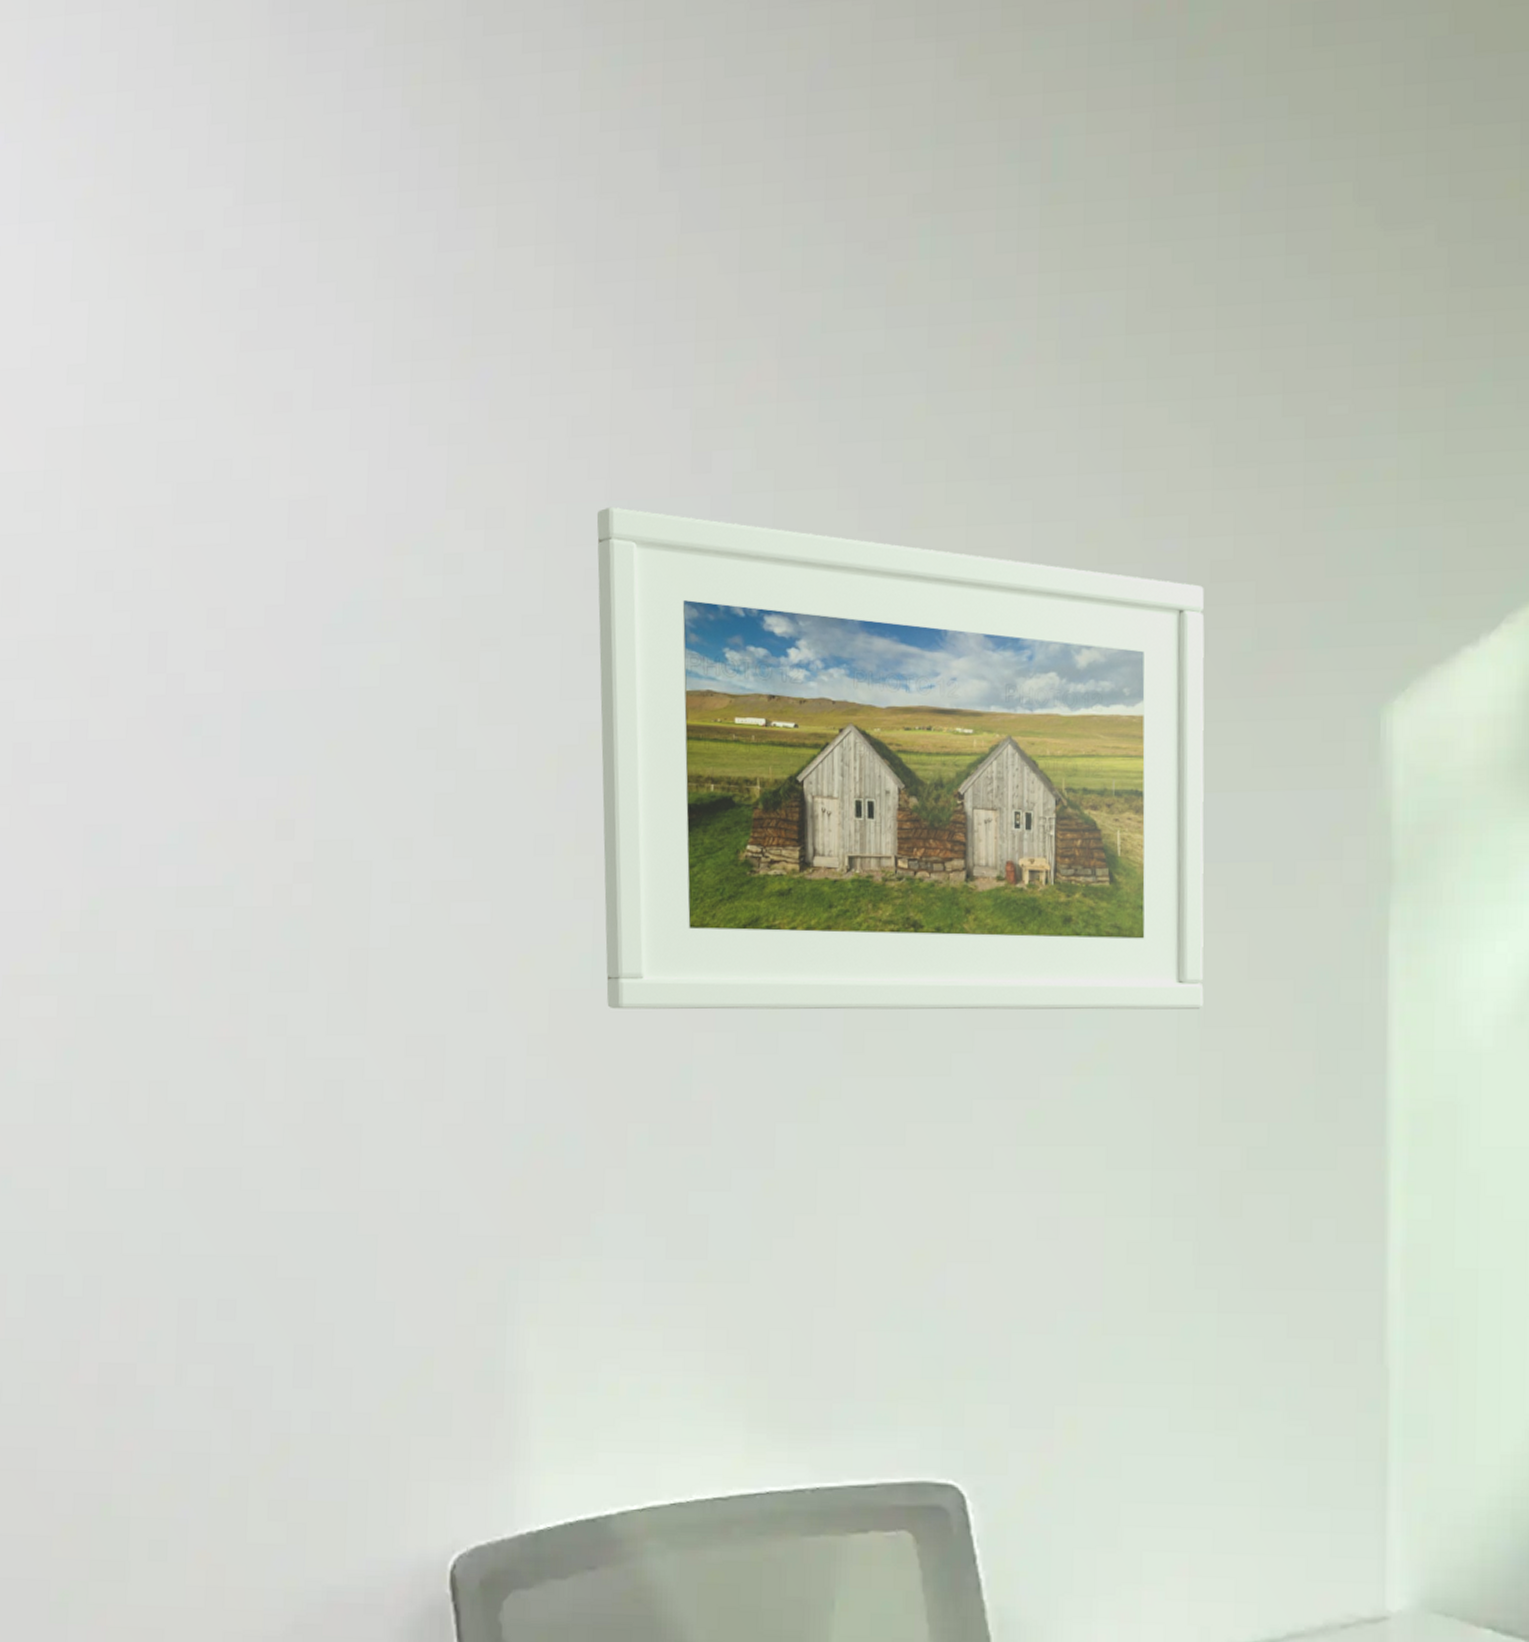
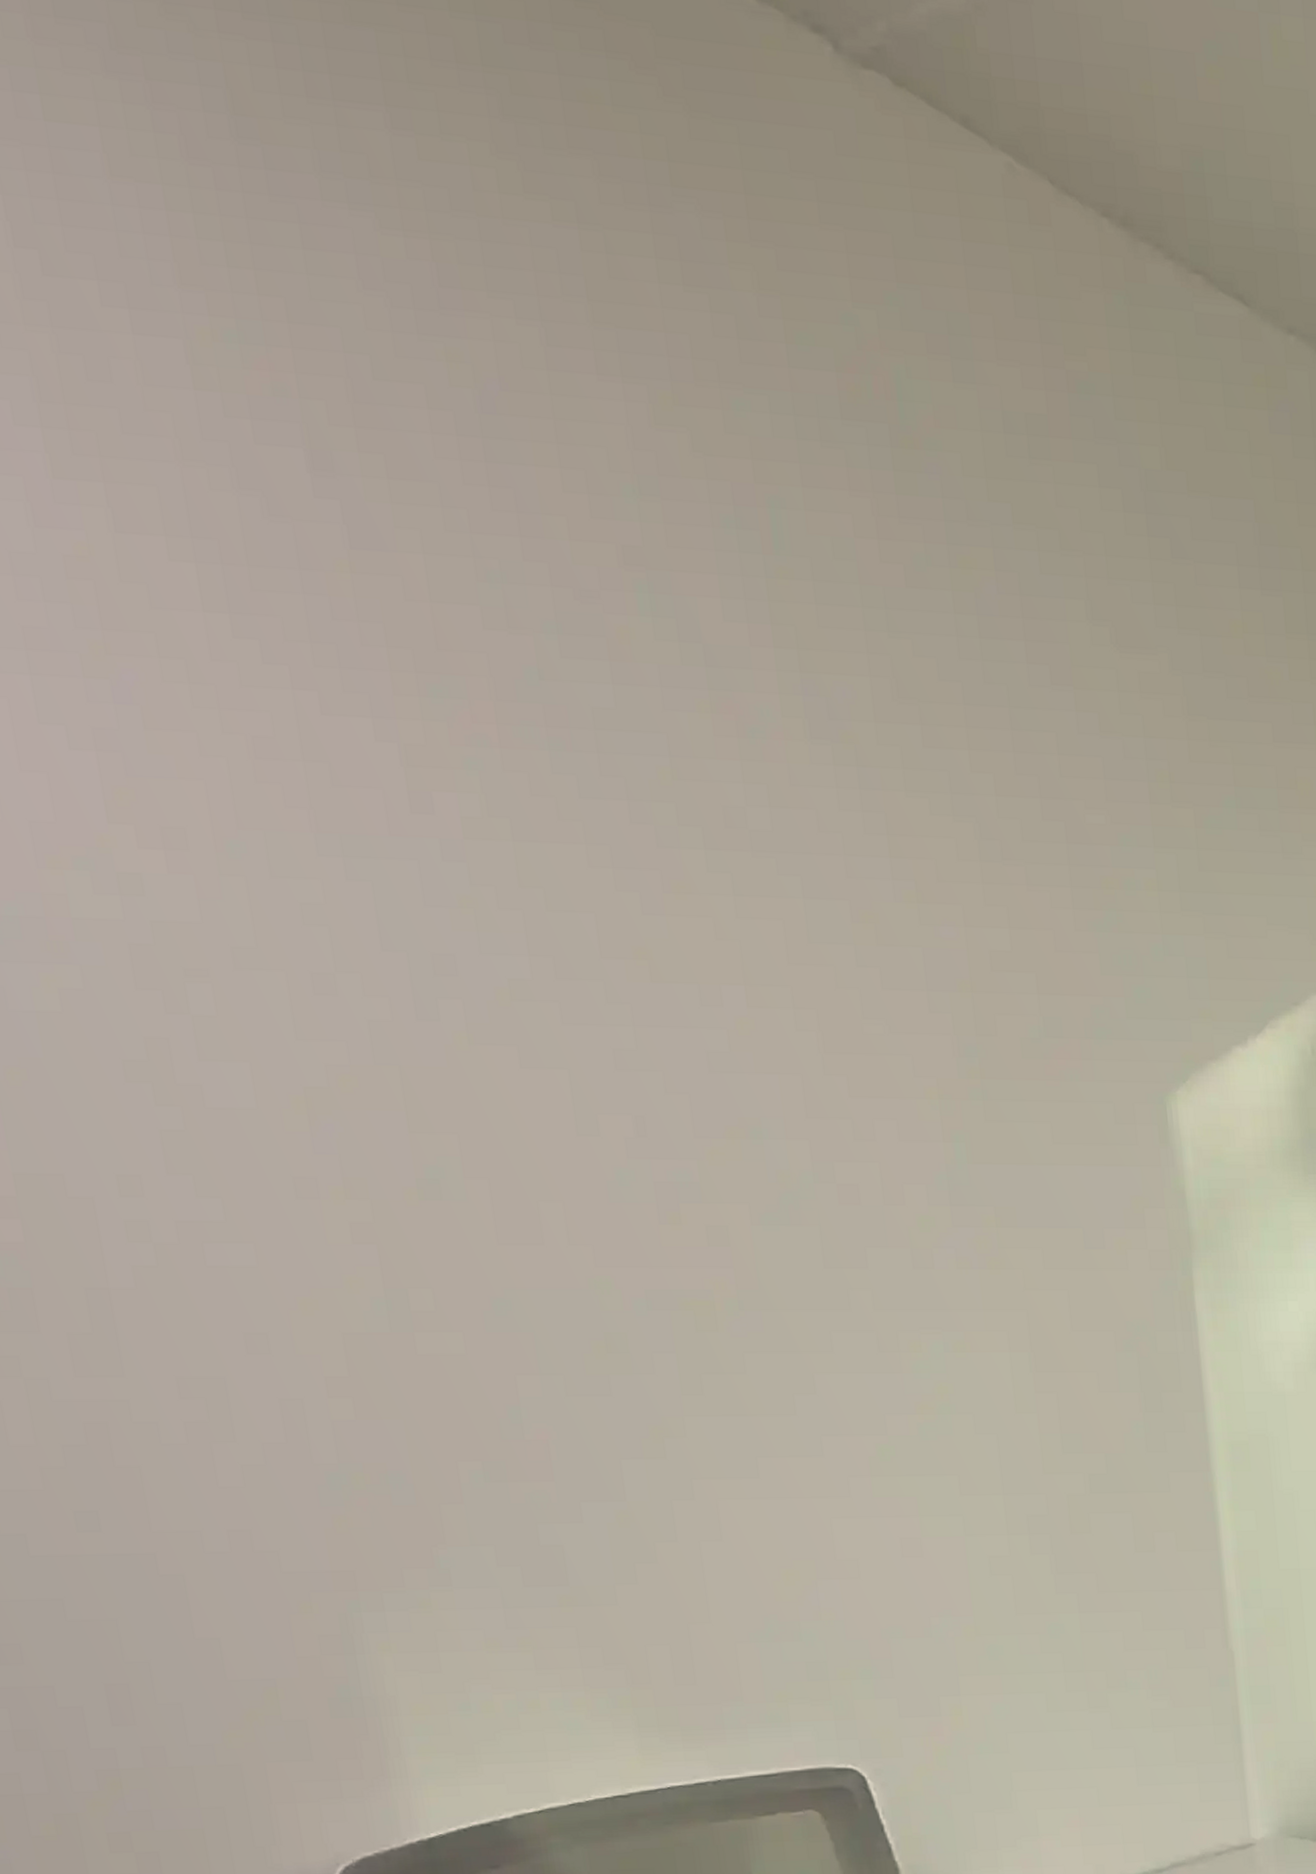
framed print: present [596,506,1205,1010] -> none [303,839,1033,1357]

